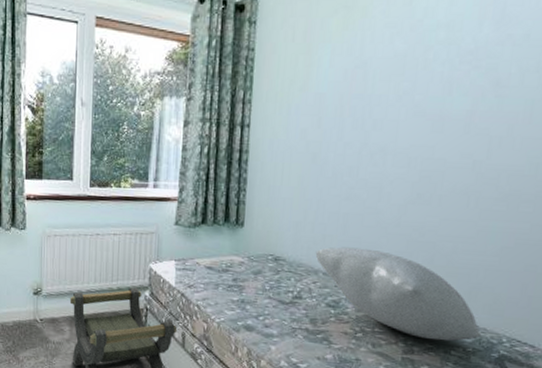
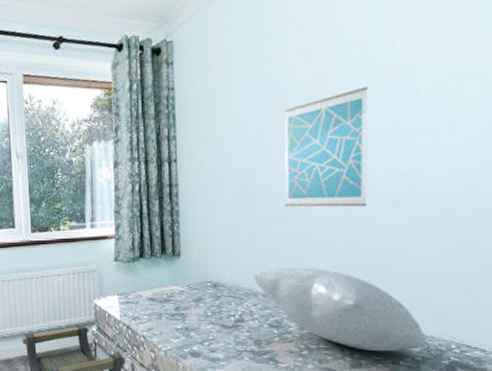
wall art: none [355,69,451,193] -> present [285,86,368,207]

